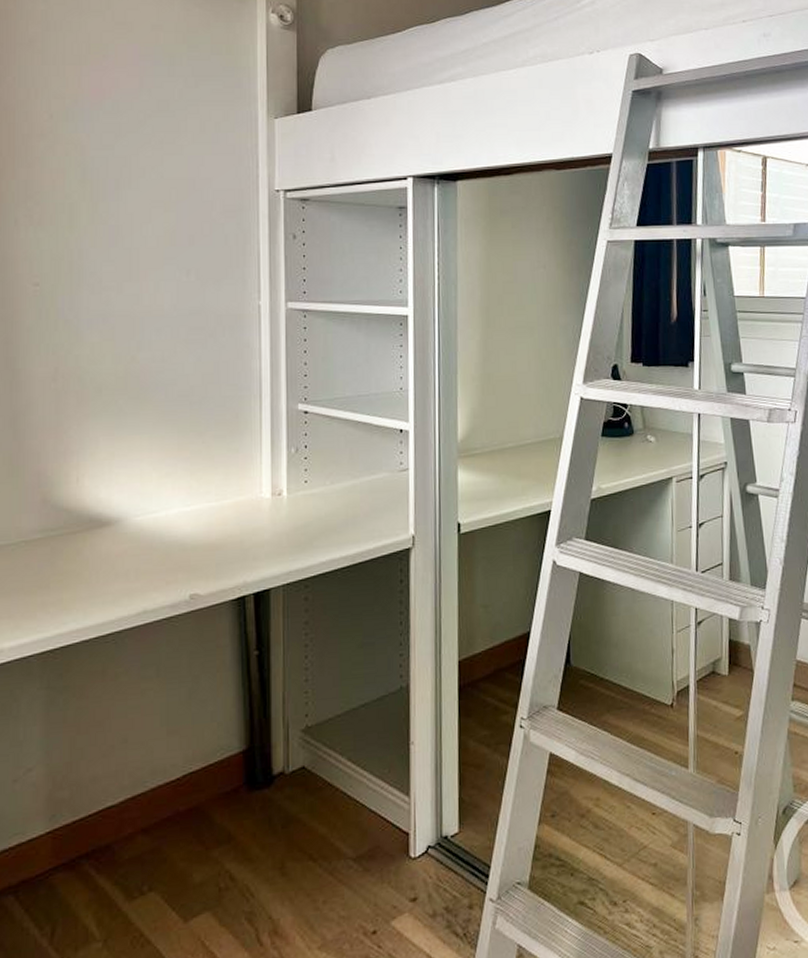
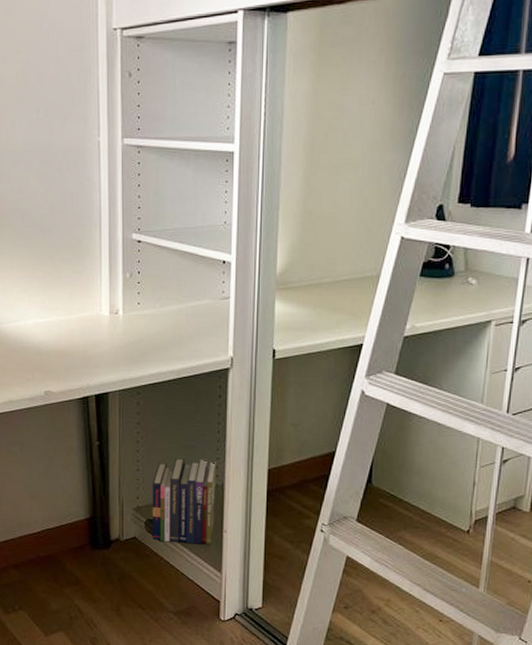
books: none [323,659,400,768] -> present [152,458,216,545]

